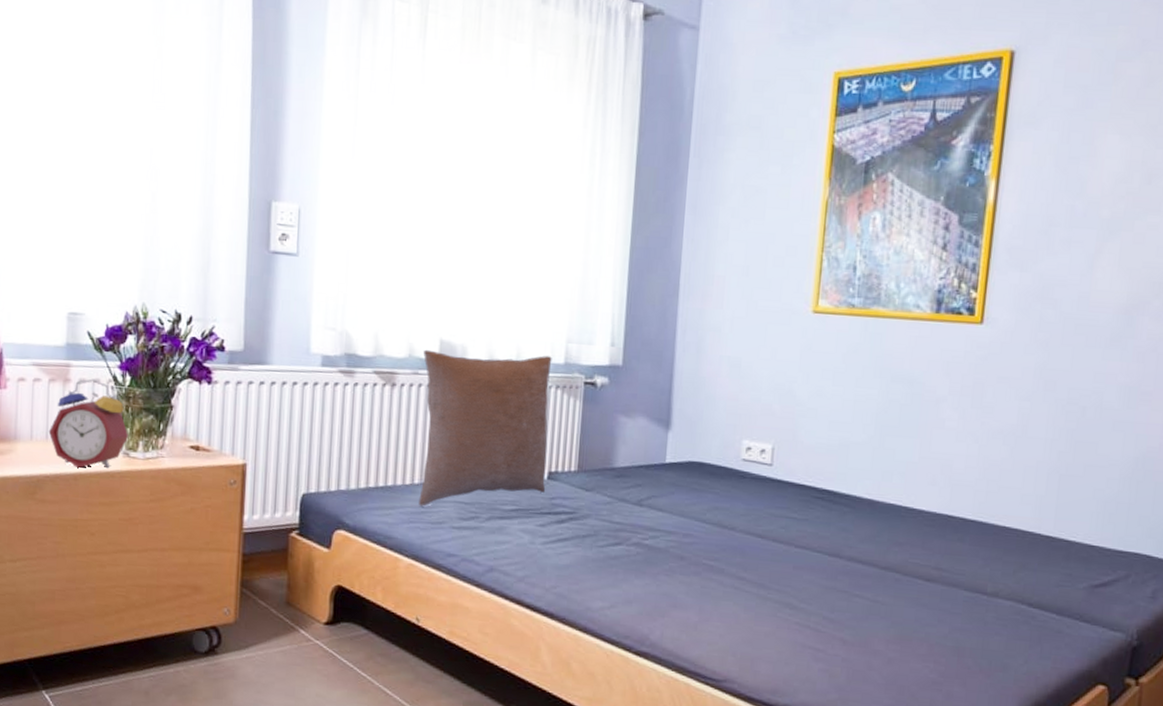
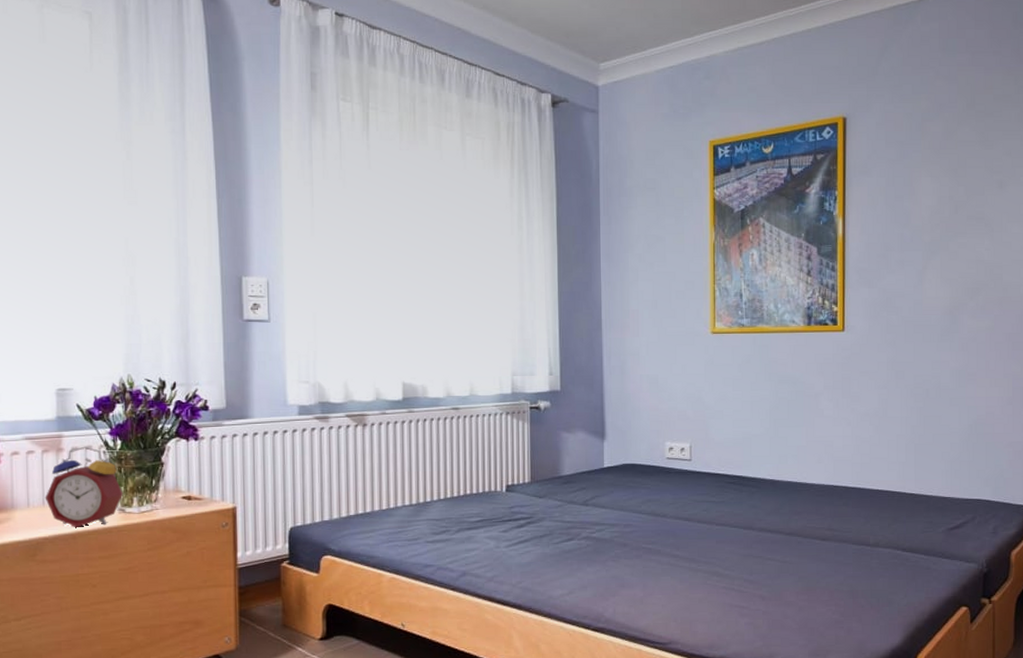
pillow: present [419,349,552,507] -> none [389,388,505,527]

